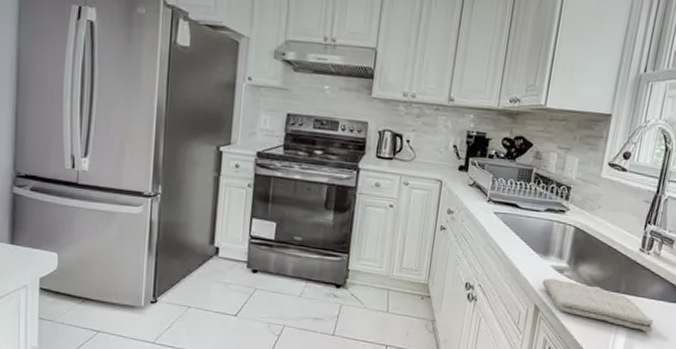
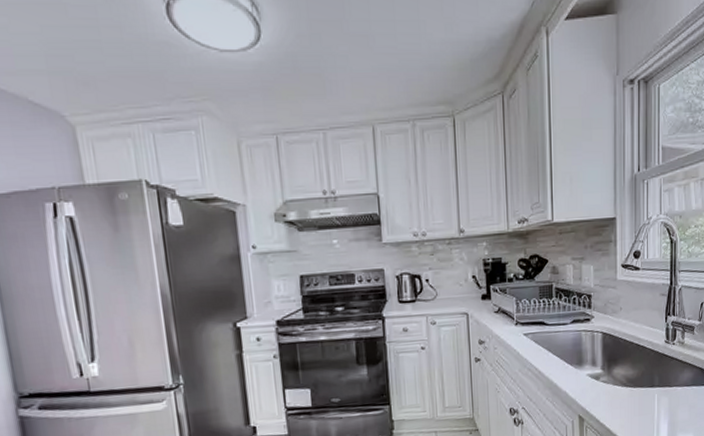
washcloth: present [542,278,654,332] -> none [582,385,691,419]

